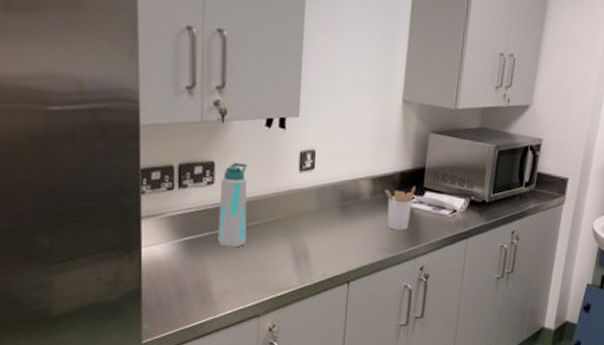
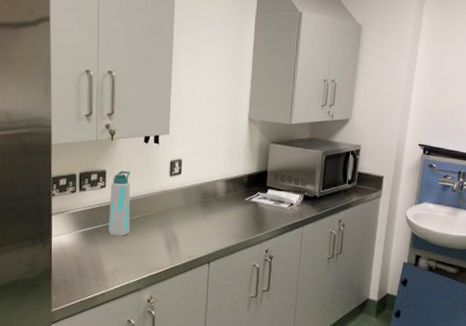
utensil holder: present [384,185,415,231] -> none [236,185,260,221]

